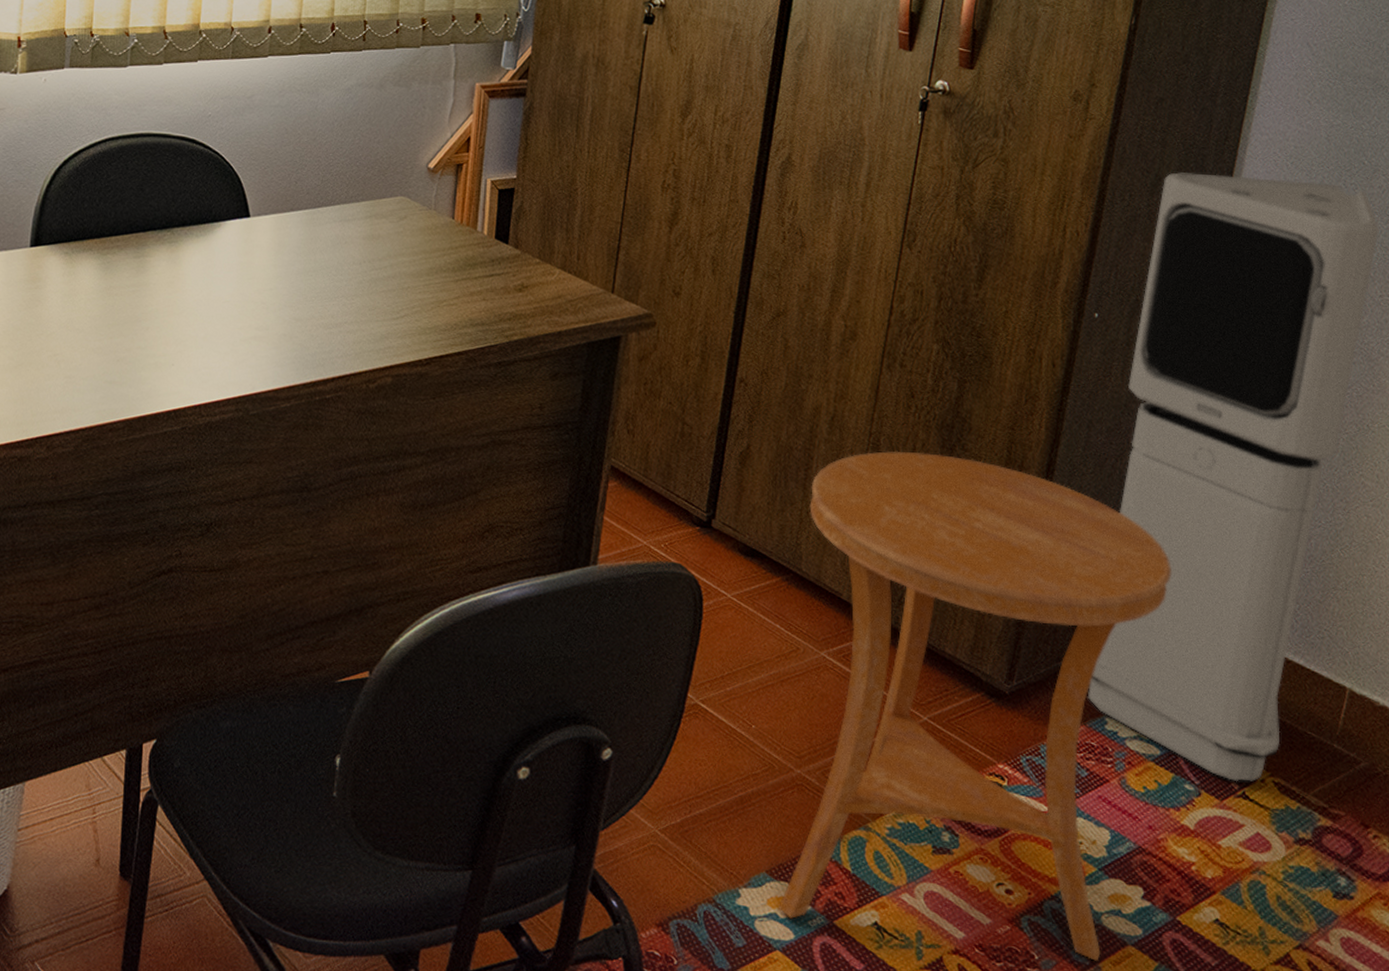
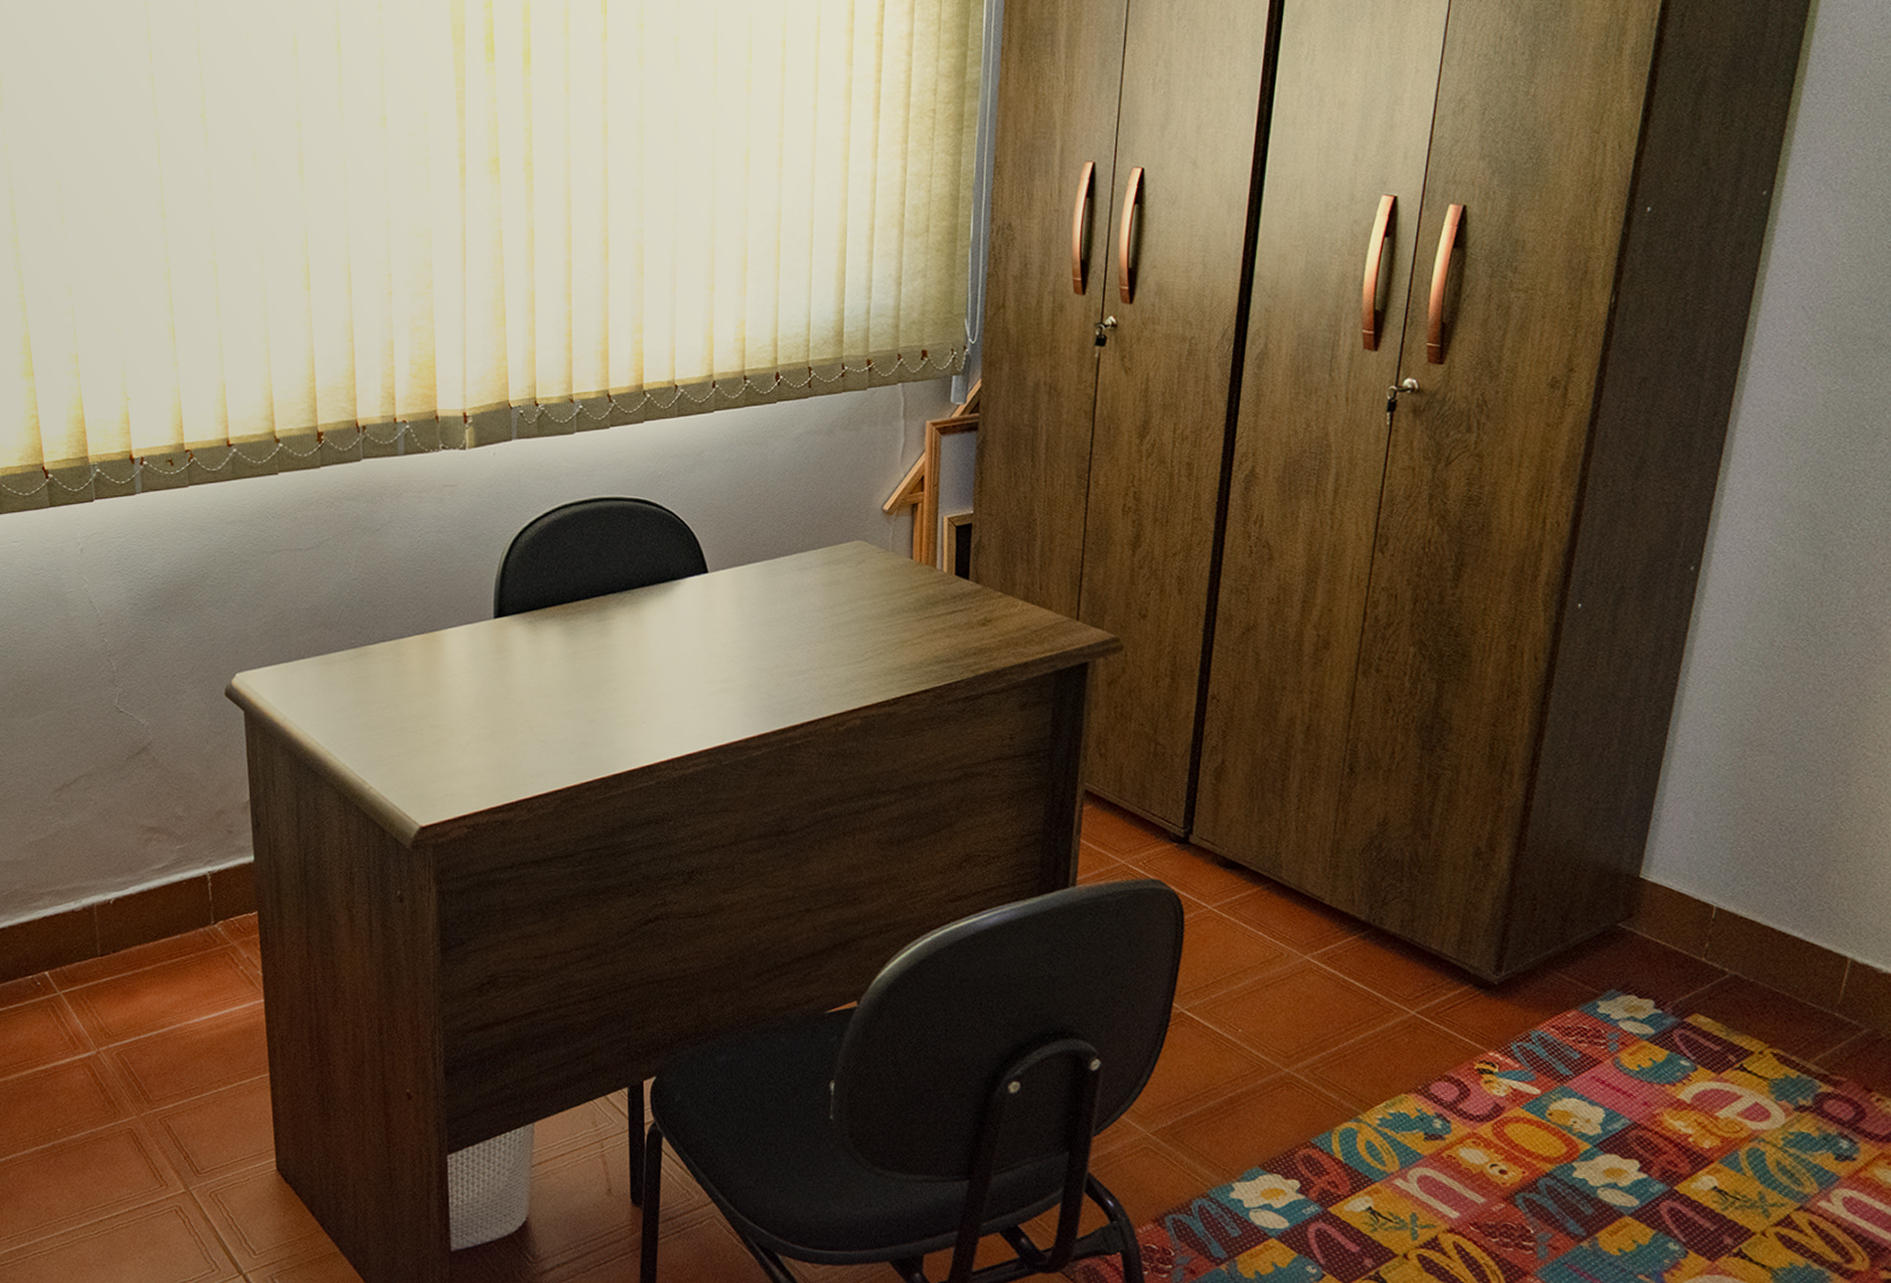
side table: present [779,451,1171,961] -> none [1272,755,1663,1232]
air purifier: present [1087,172,1379,782] -> none [1578,451,1881,1056]

